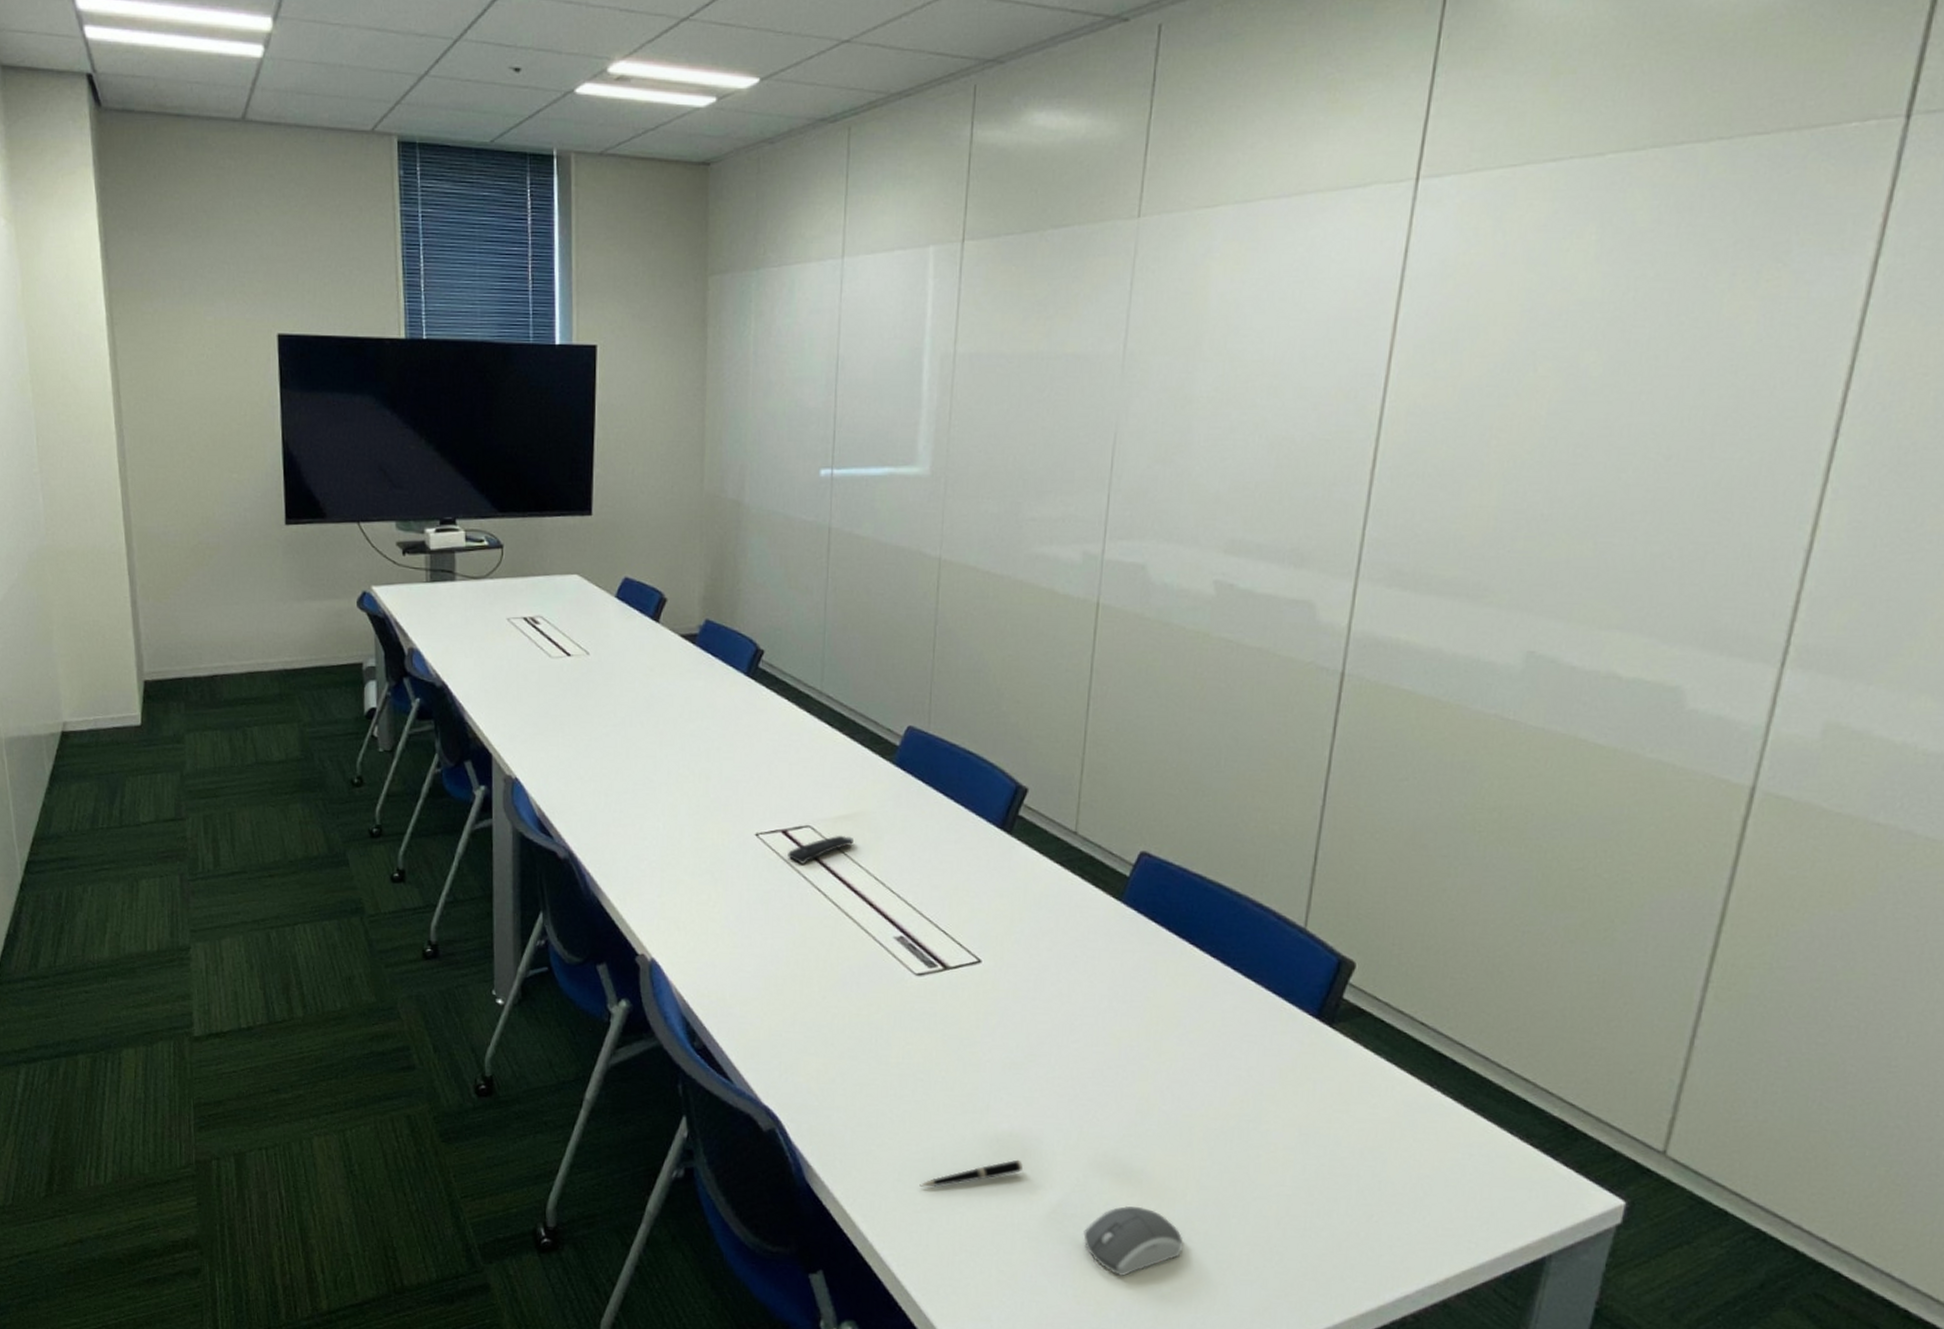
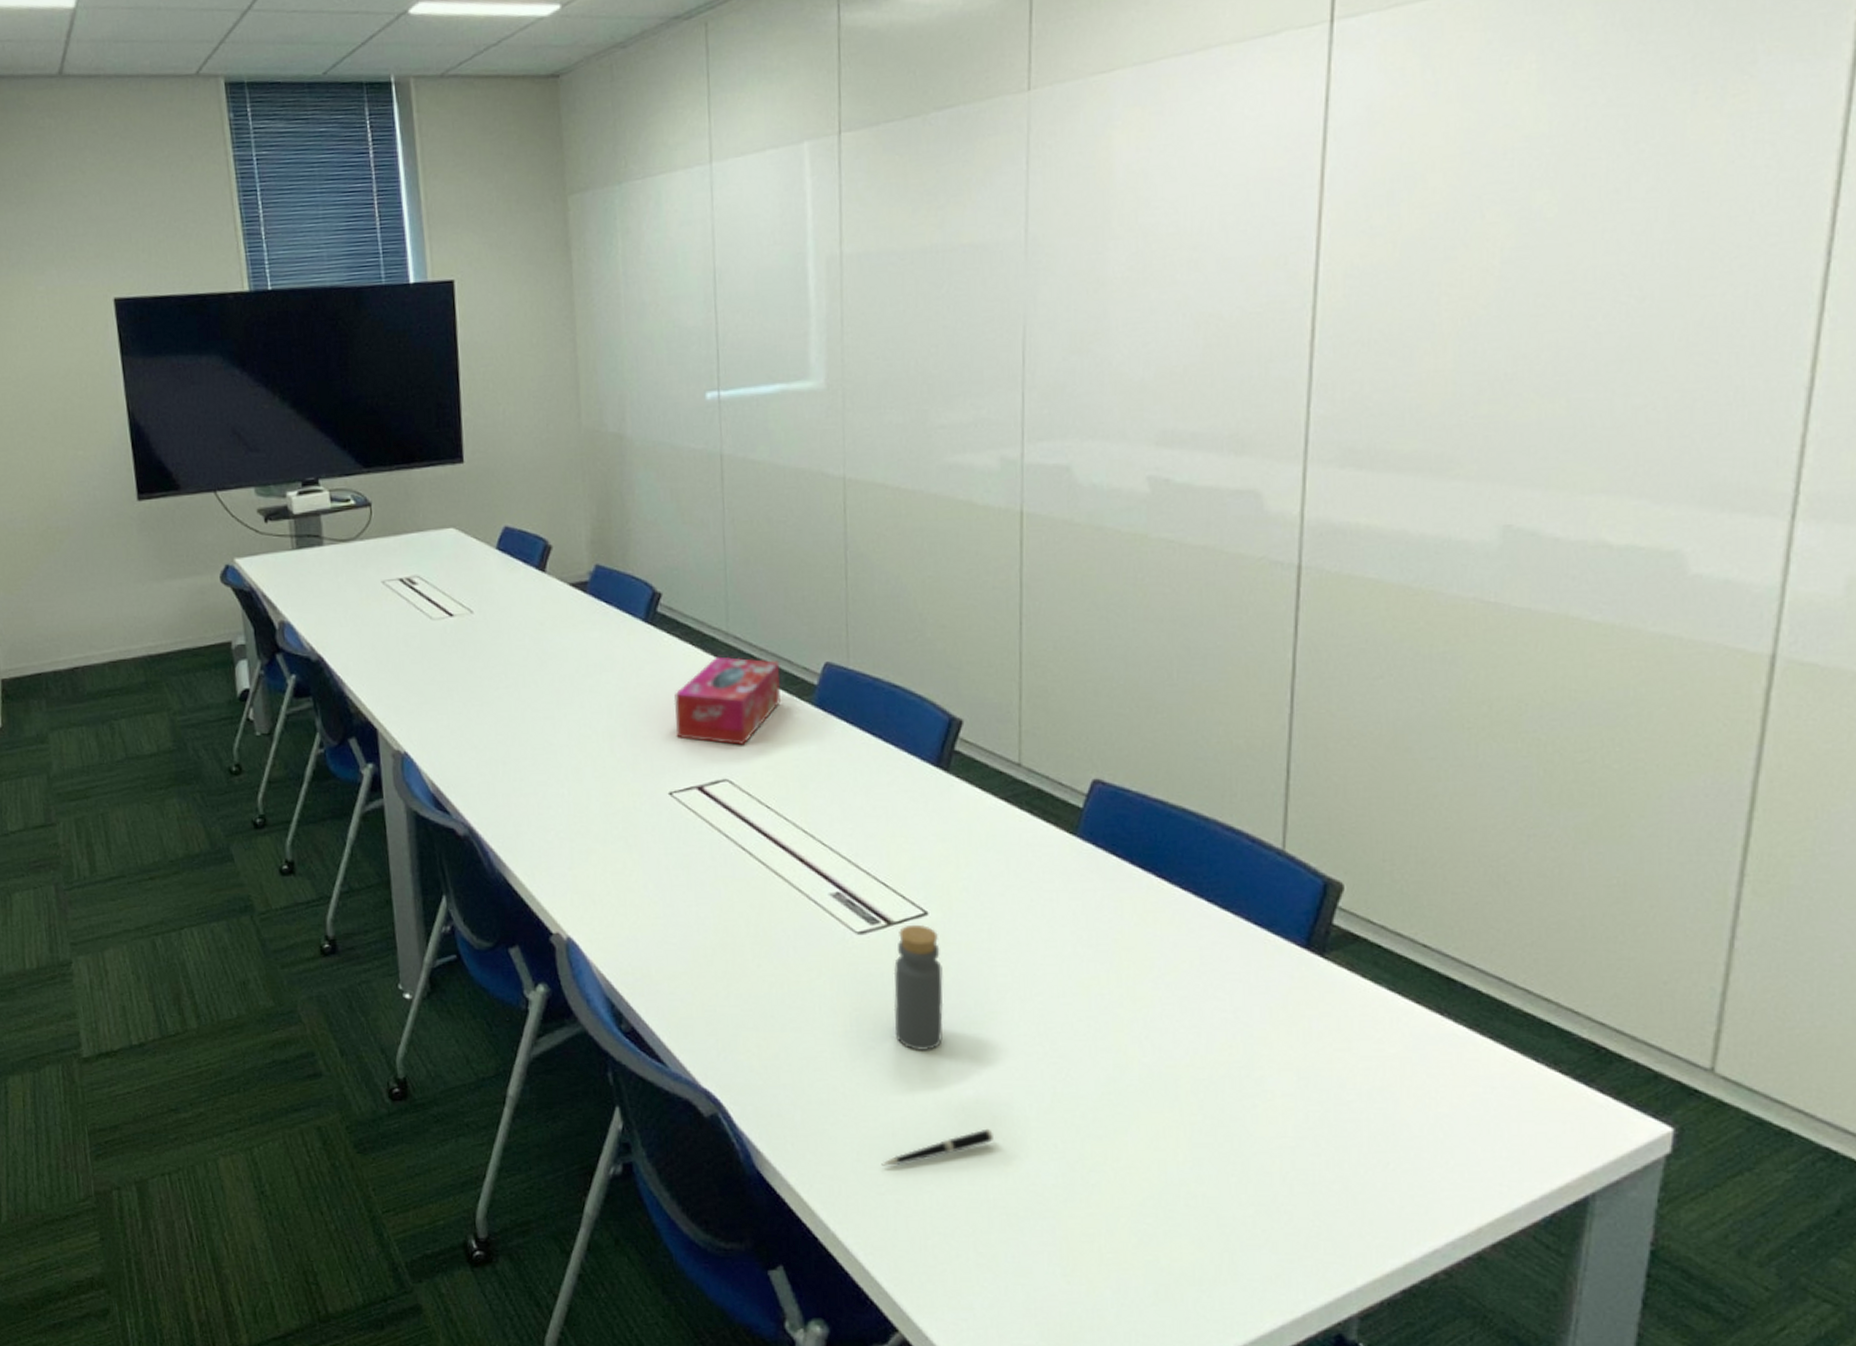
tissue box: none [766,713,867,795] -> present [673,656,781,745]
remote control: present [788,835,853,864] -> none [706,787,776,822]
bottle: none [942,970,990,1086] -> present [893,924,944,1052]
computer mouse: present [1082,1206,1183,1276] -> none [1066,1172,1180,1249]

